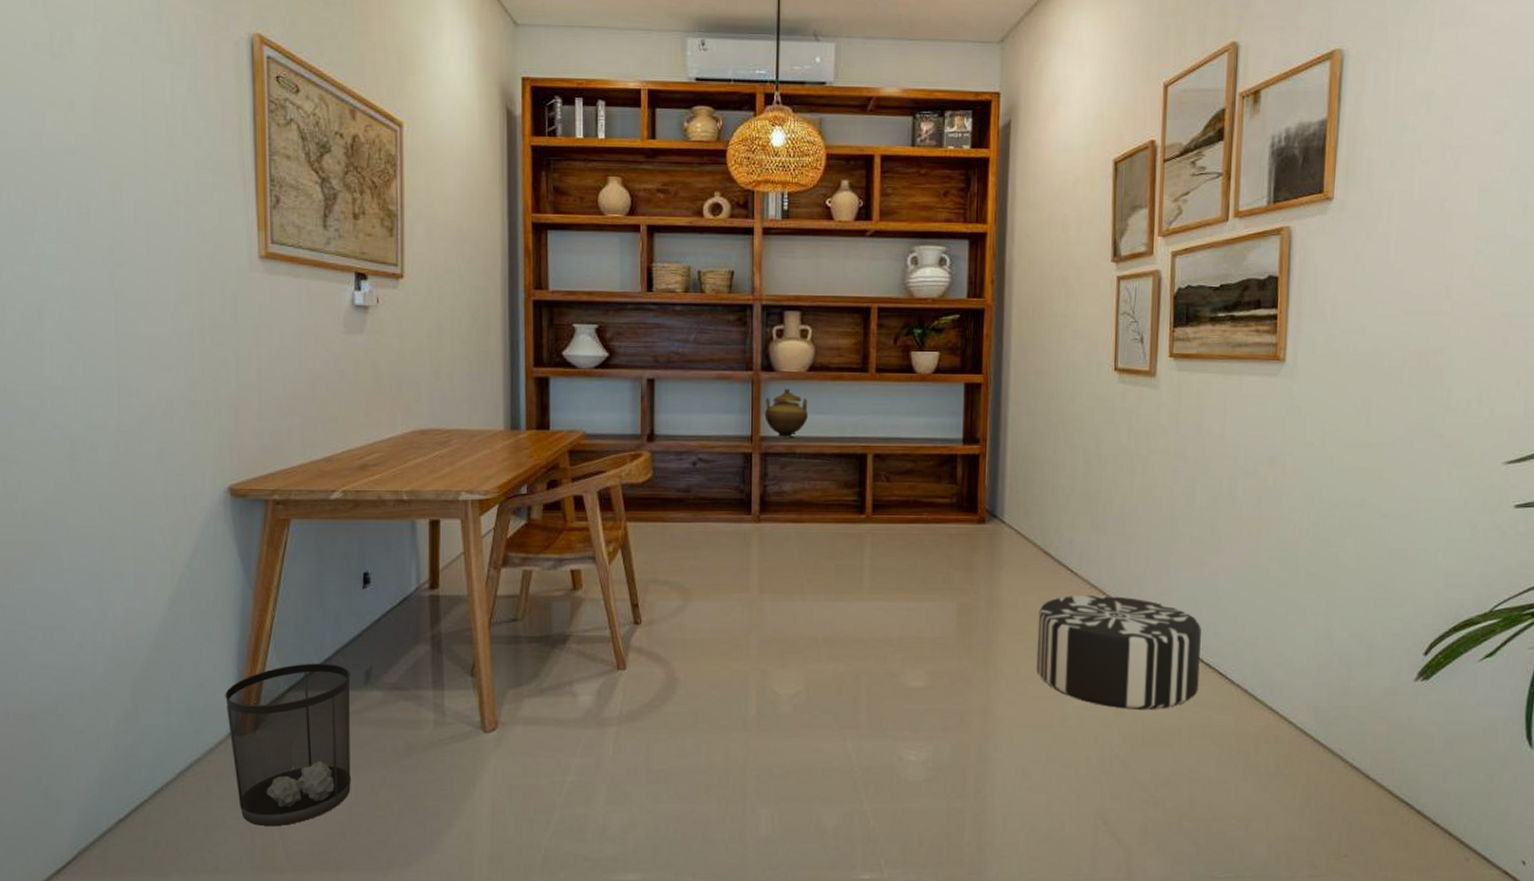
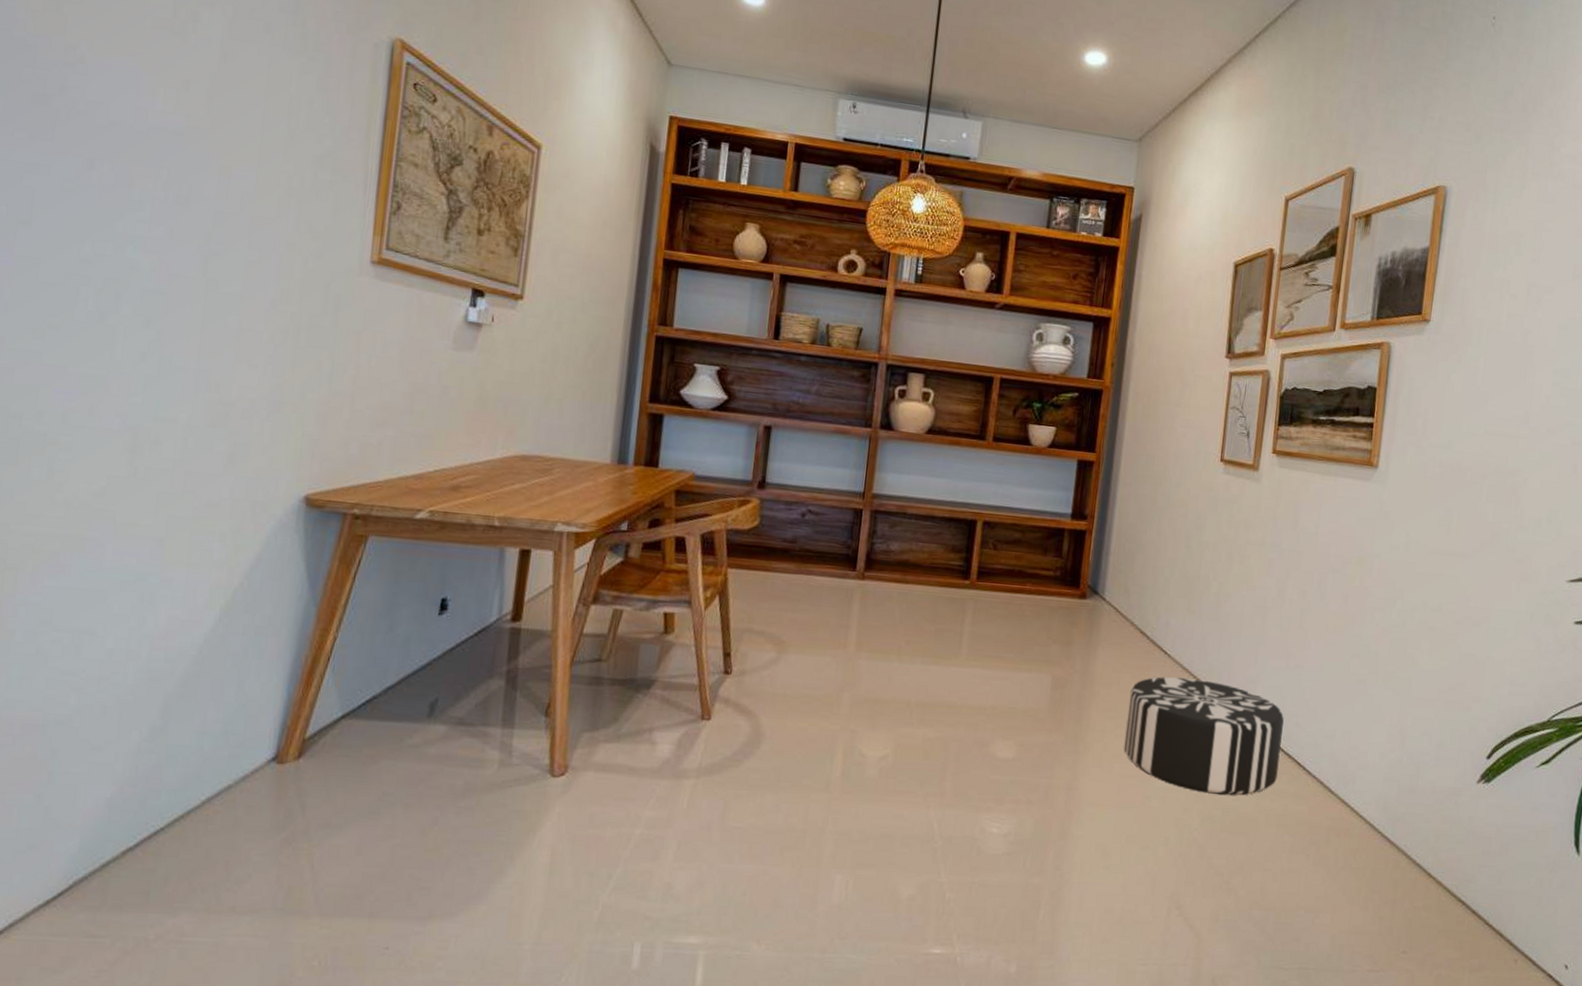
waste bin: present [225,663,351,827] -> none [269,690,413,866]
ceramic pot: present [764,388,808,438] -> none [879,448,924,498]

